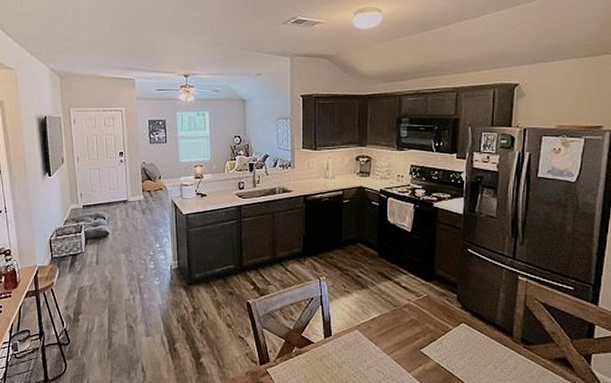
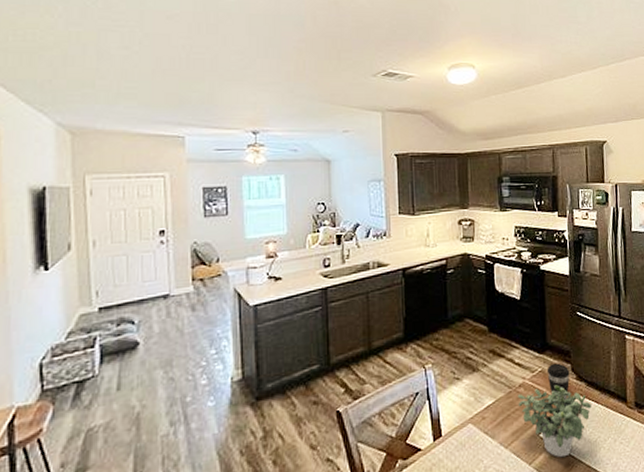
potted plant: none [402,310,475,373] -> present [517,385,592,458]
coffee cup: none [432,292,455,324] -> present [546,363,570,400]

